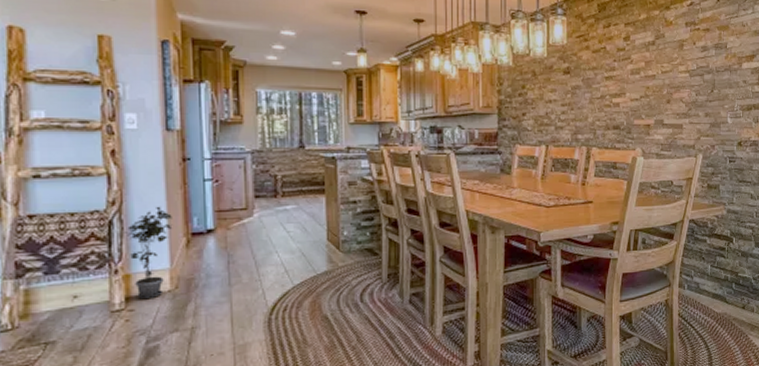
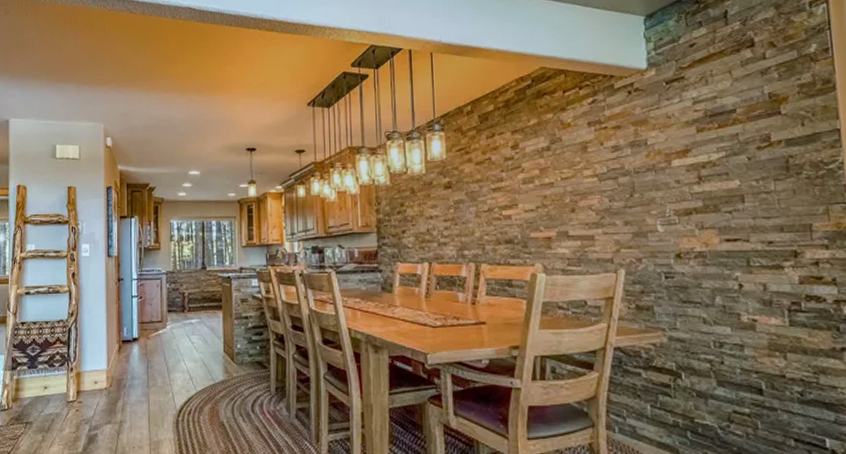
potted plant: present [124,206,173,299] -> none [78,317,110,393]

